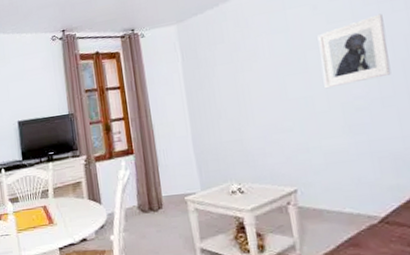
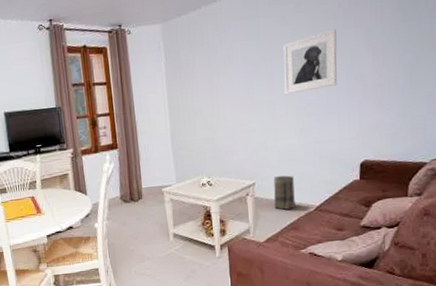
basket: none [320,180,353,222] -> present [273,175,295,210]

